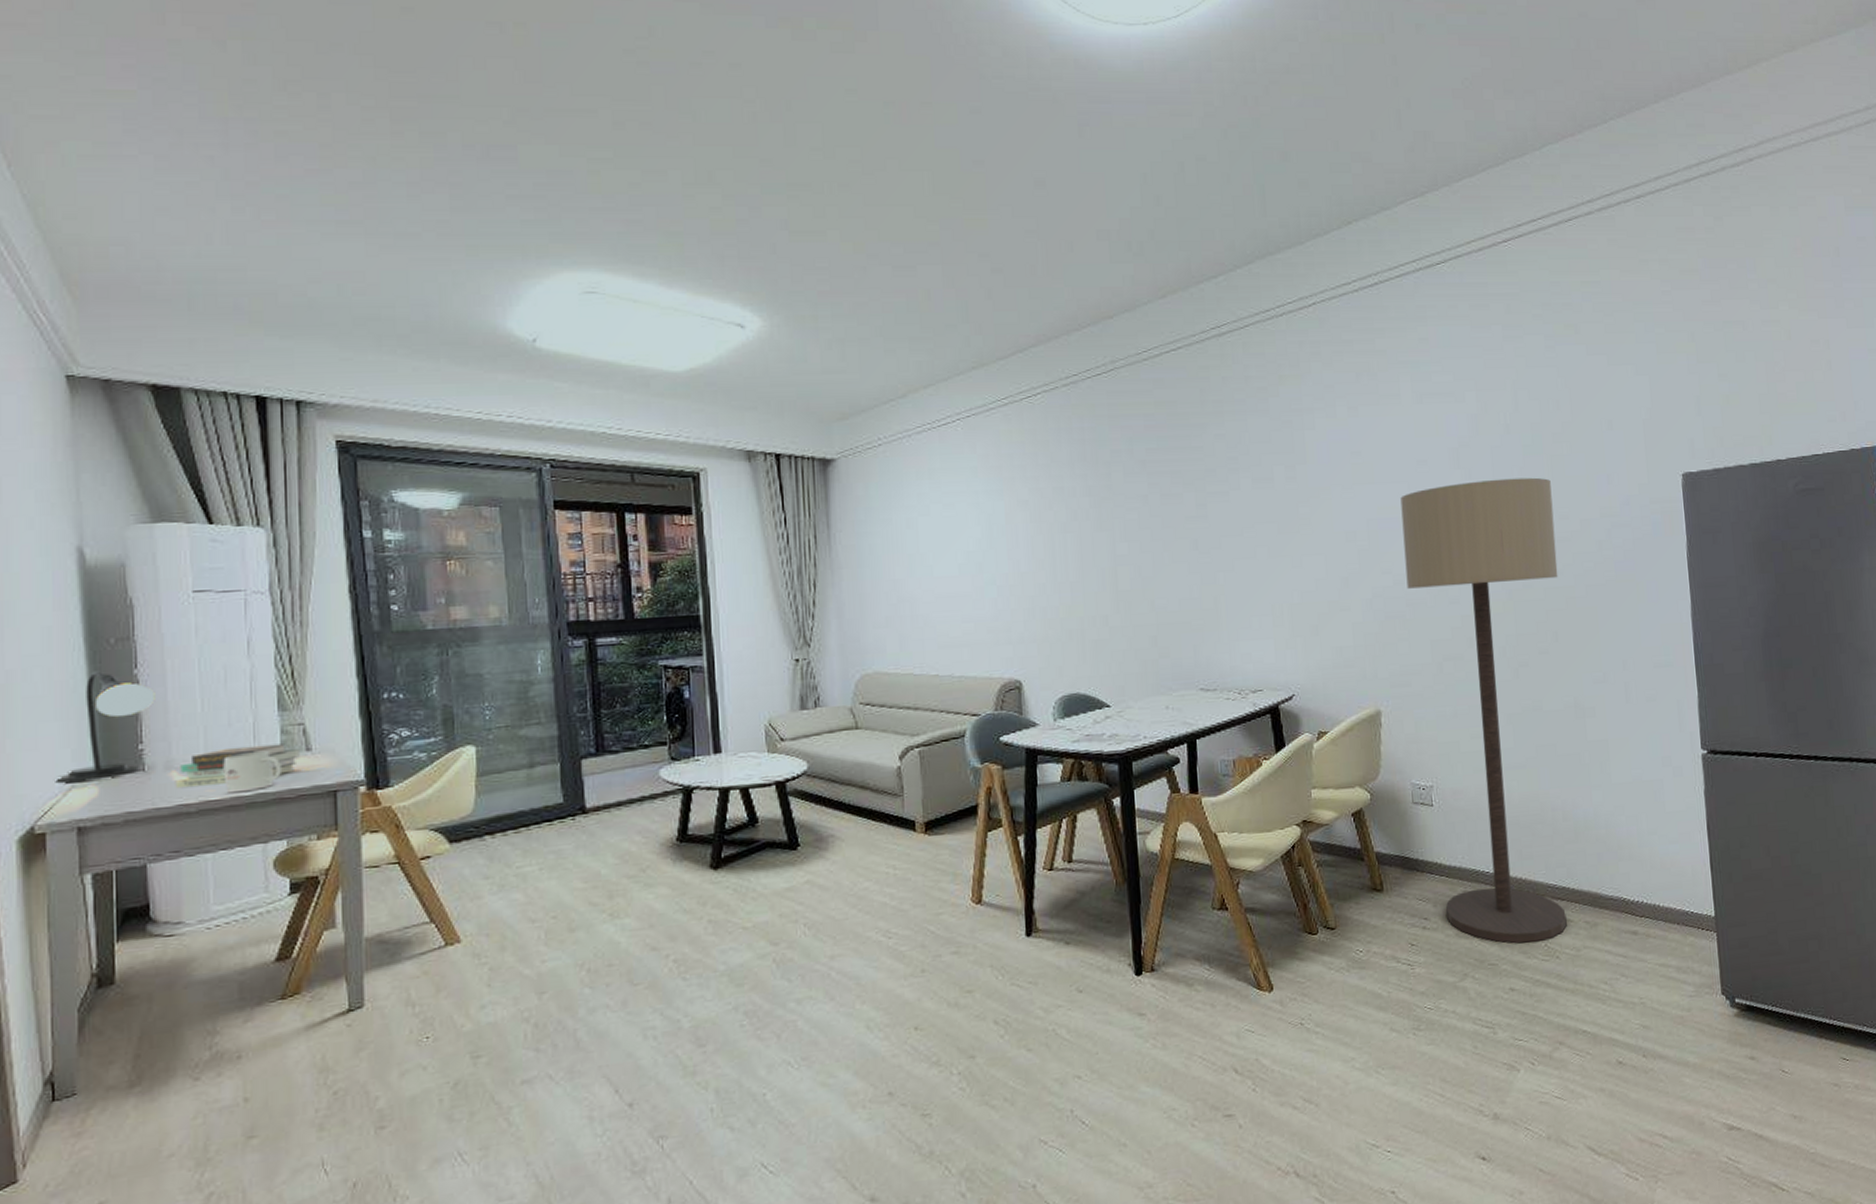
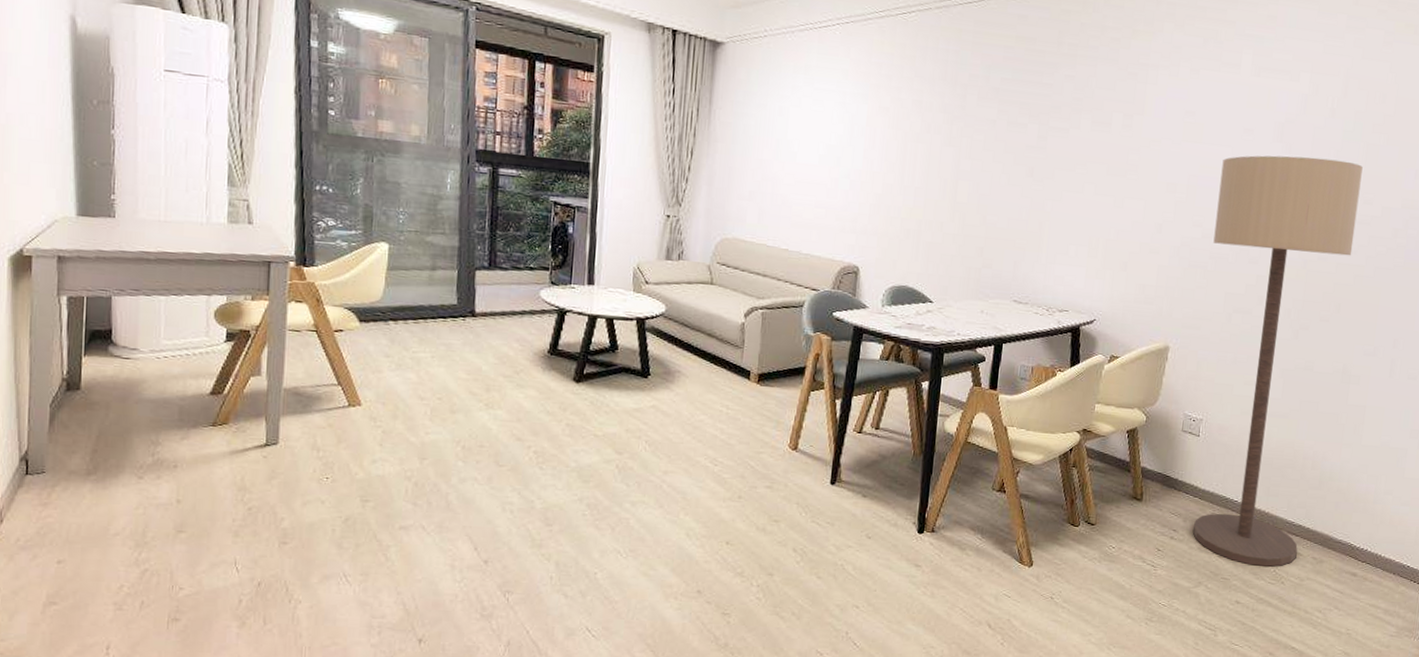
desk lamp: present [53,671,155,784] -> none [40,126,128,220]
books: present [175,743,300,789] -> none [139,210,243,241]
mug: present [223,751,281,794] -> none [179,216,227,250]

